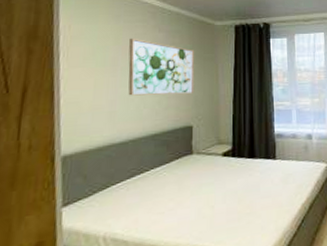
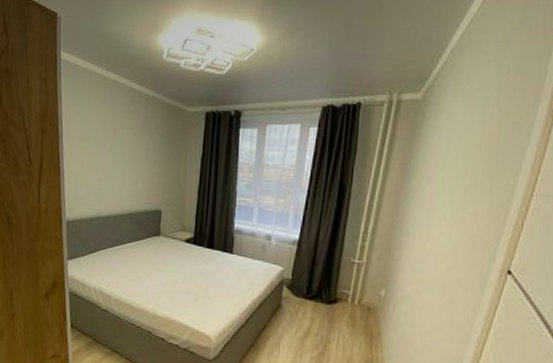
wall art: present [128,38,195,96] -> none [112,121,167,181]

